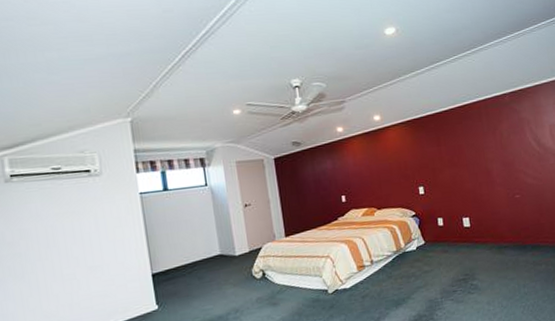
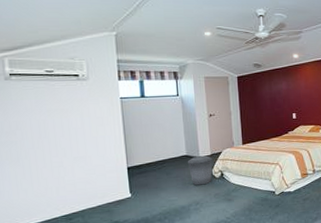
trash can: none [222,253,253,290] -> present [187,155,213,186]

